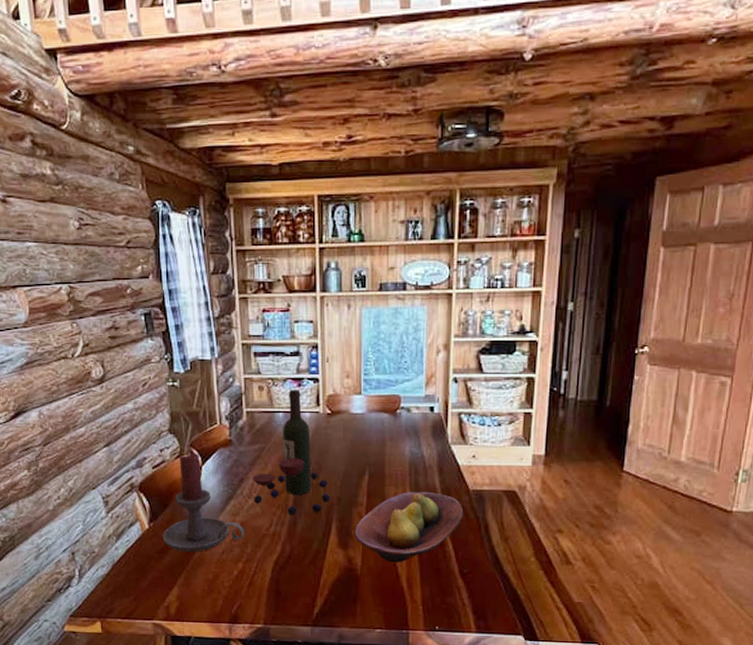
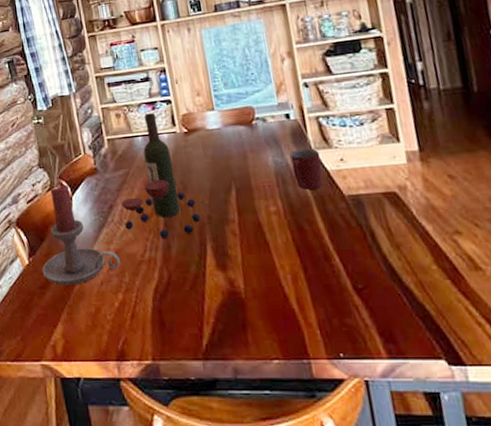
fruit bowl: present [354,491,464,563] -> none [230,201,344,282]
mug: none [427,443,455,481] -> present [290,148,323,190]

